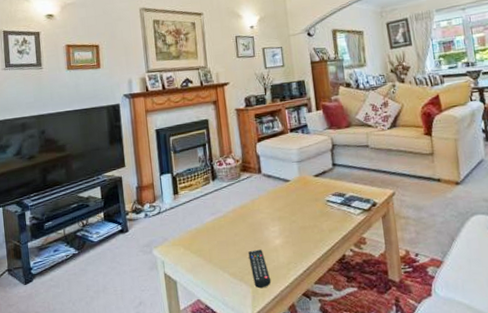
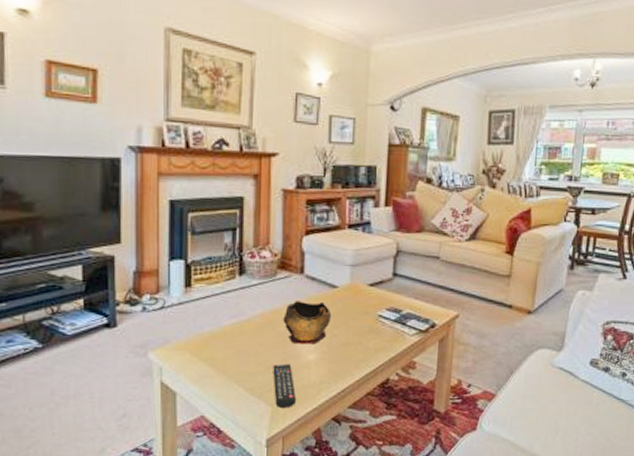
decorative bowl: none [250,195,289,232] -> present [283,301,332,345]

